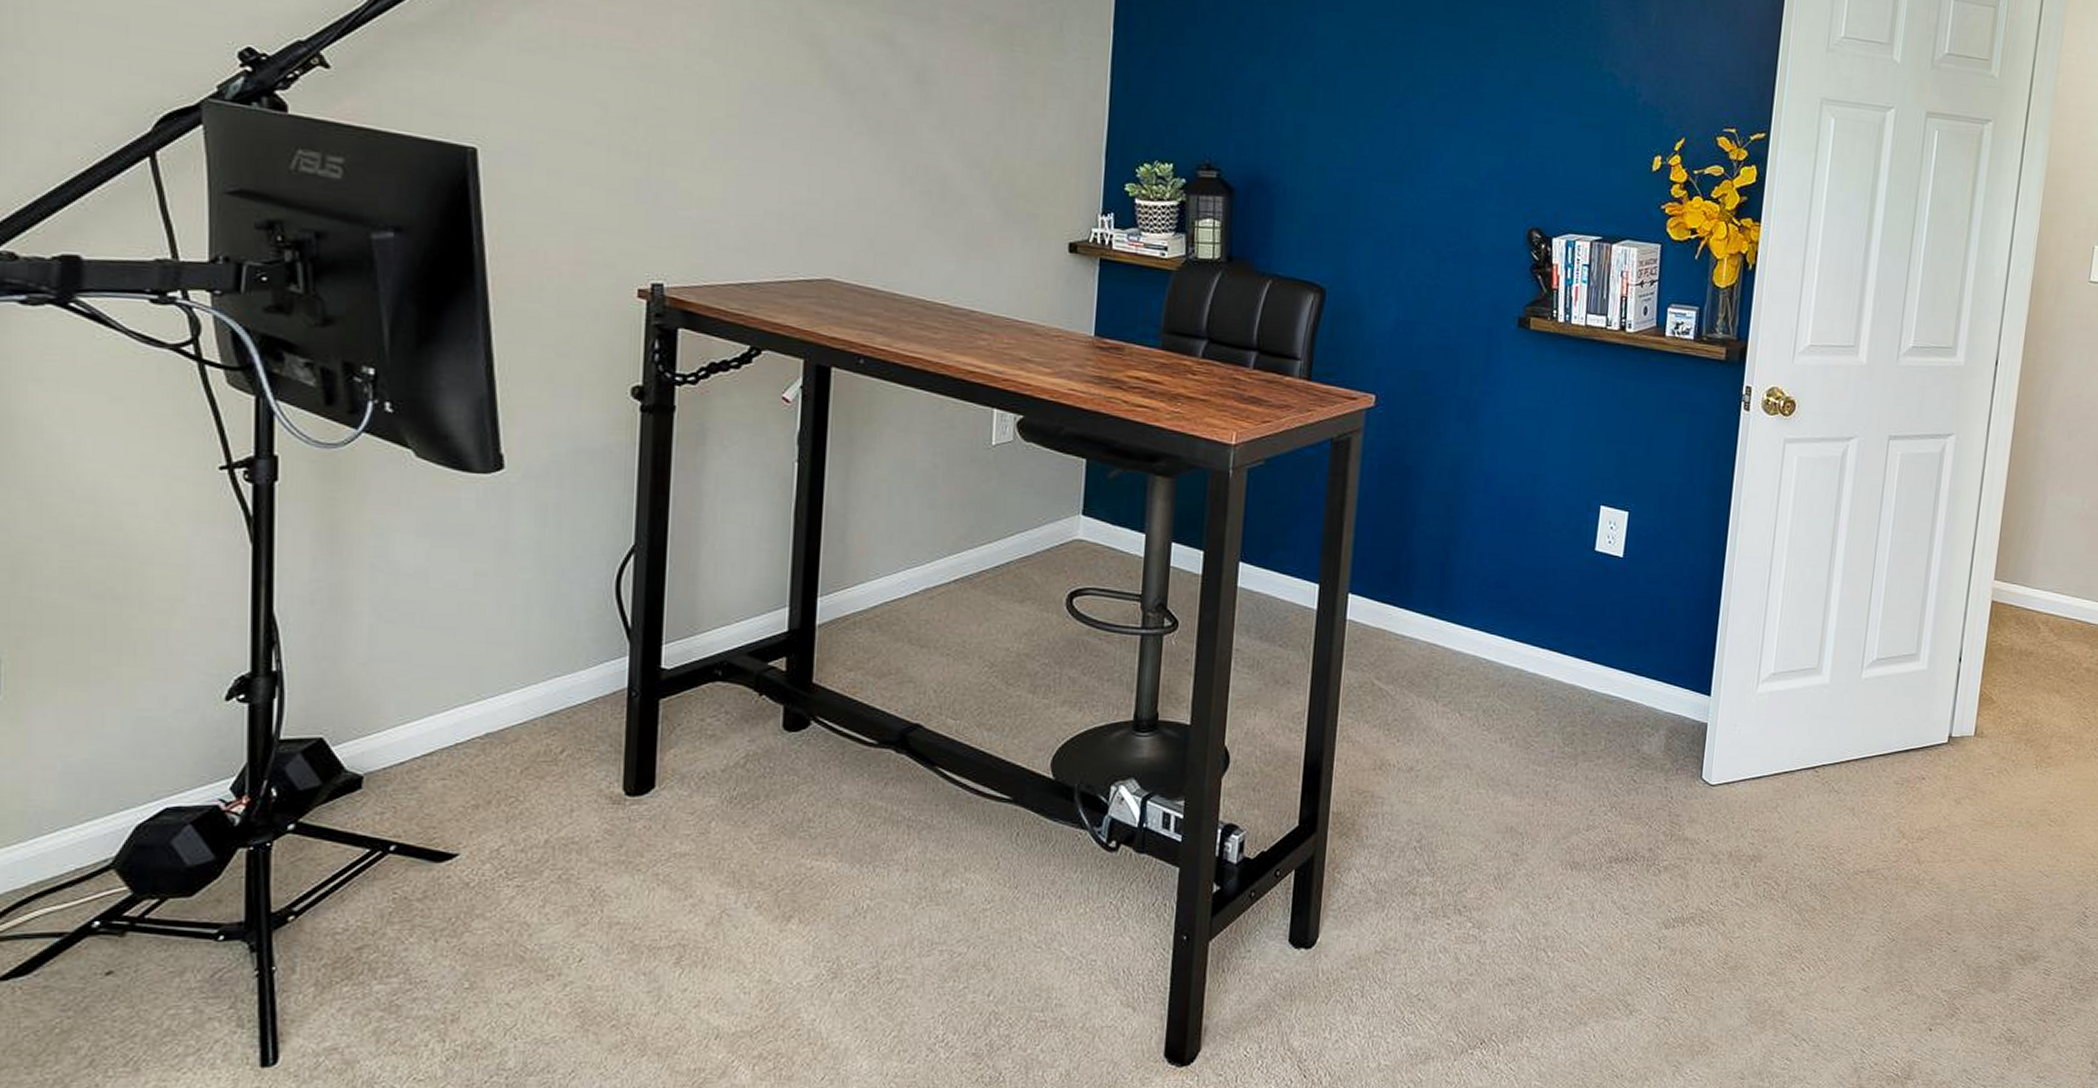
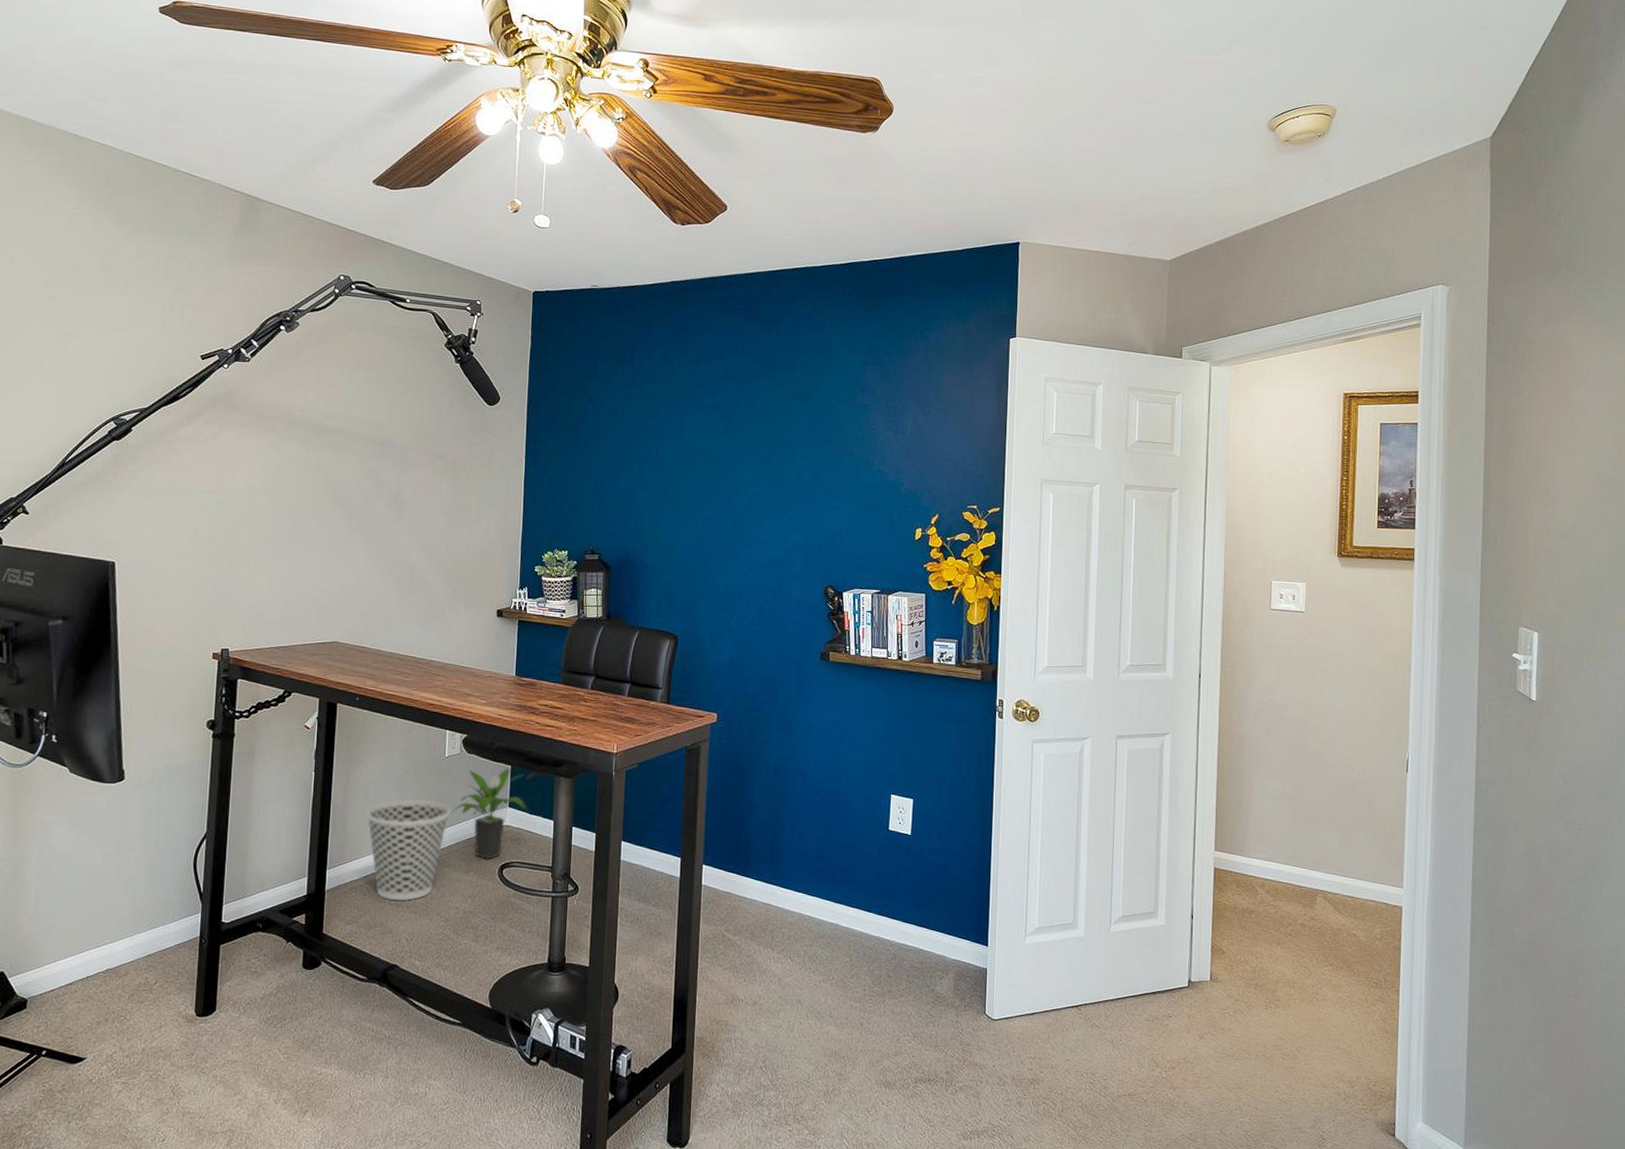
wastebasket: none [875,502,999,639] -> present [366,799,451,900]
potted plant: none [1000,463,1109,585] -> present [452,769,527,859]

